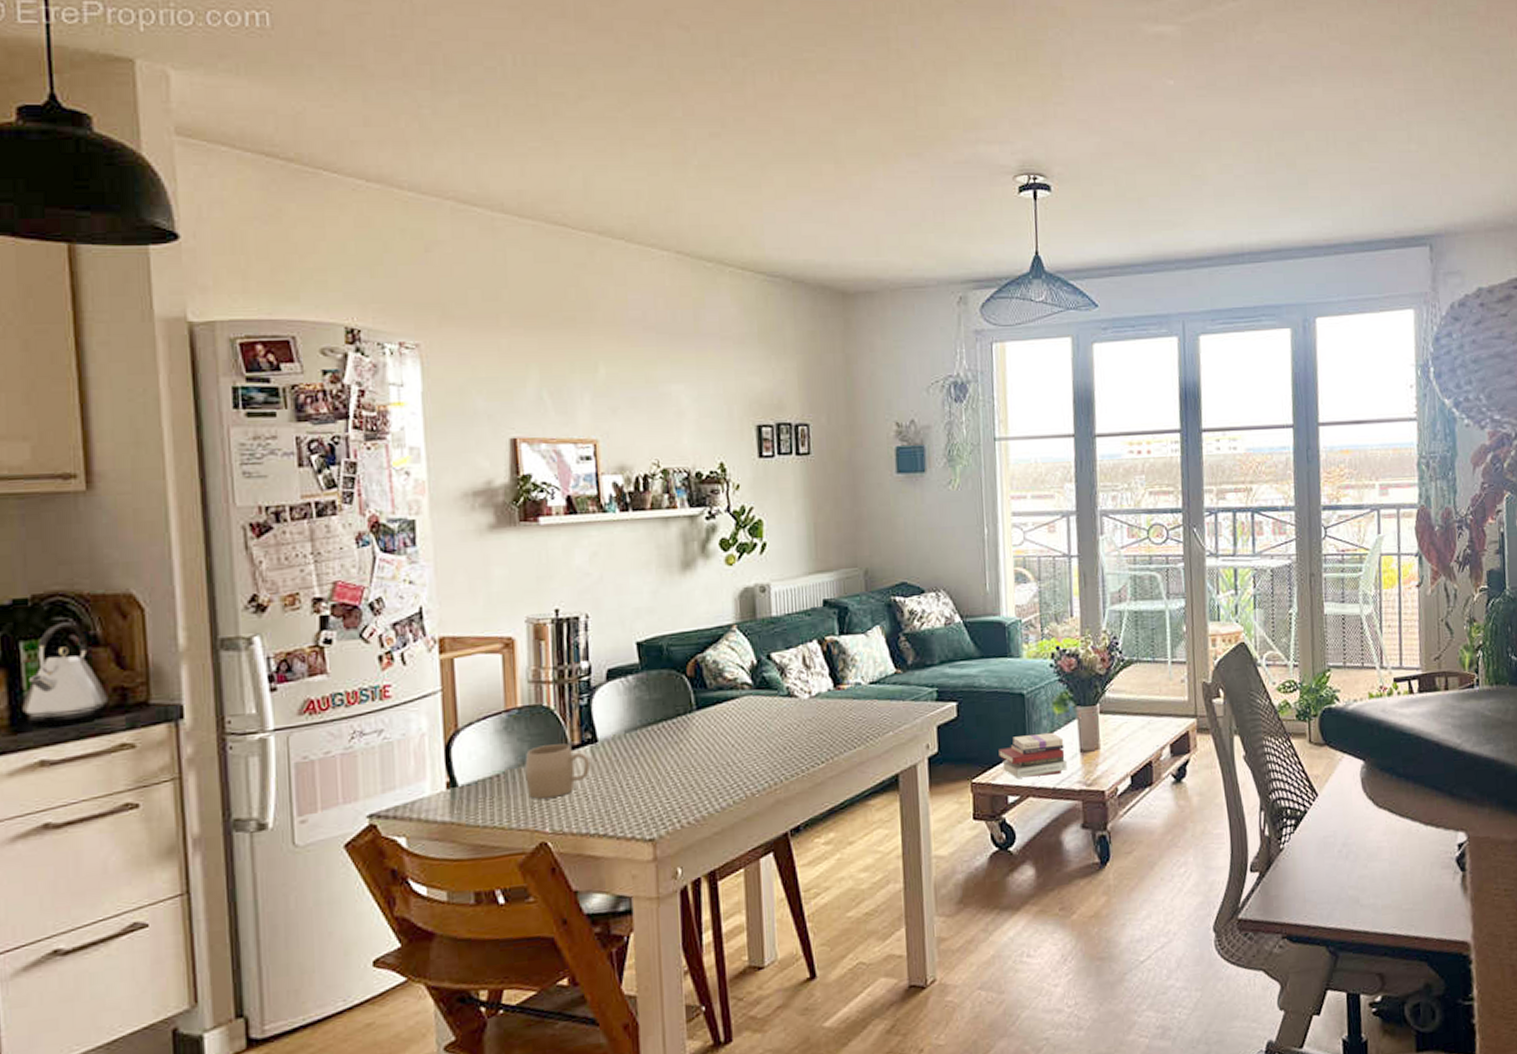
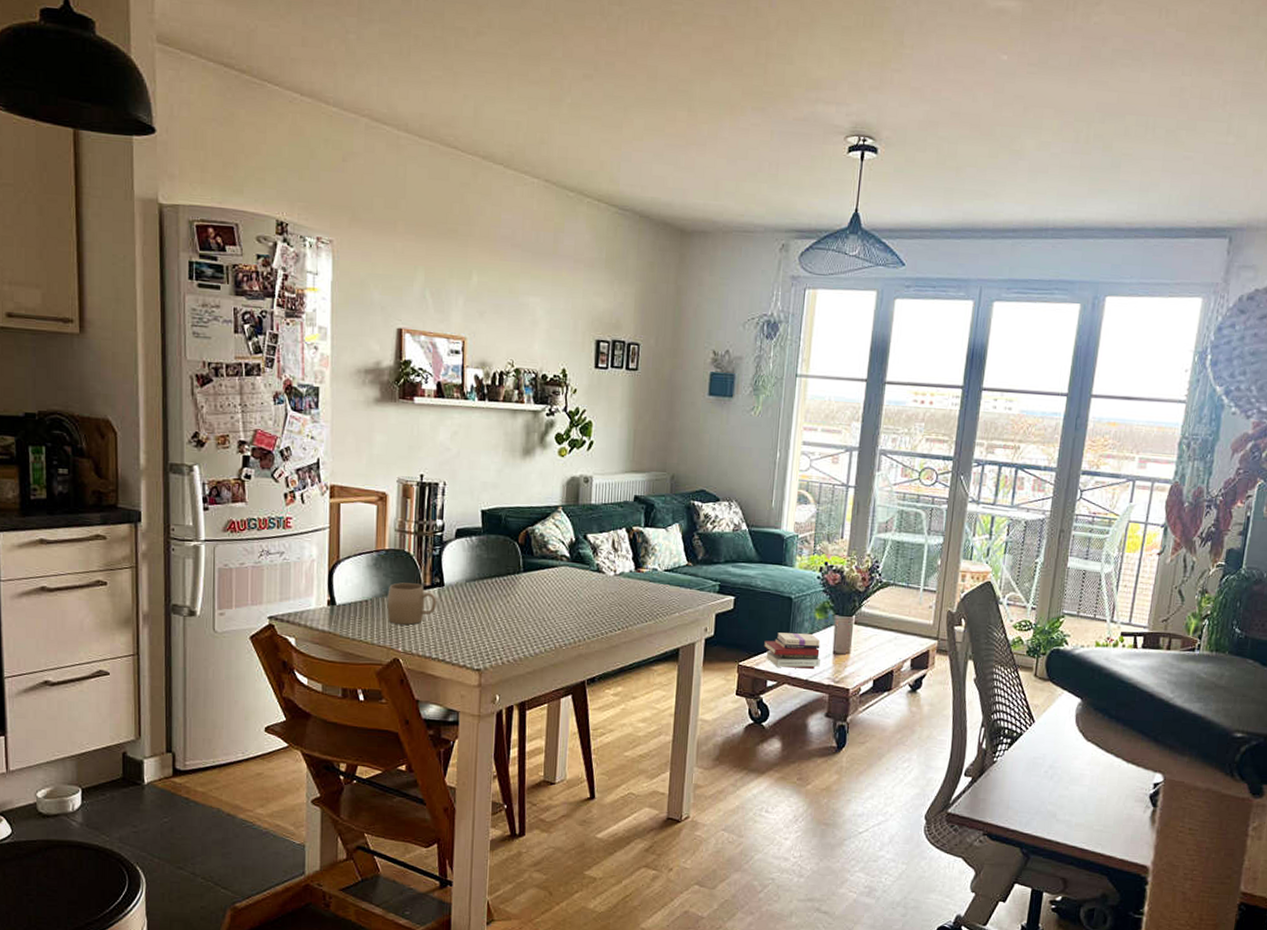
kettle: present [22,622,109,728] -> none [29,435,89,516]

